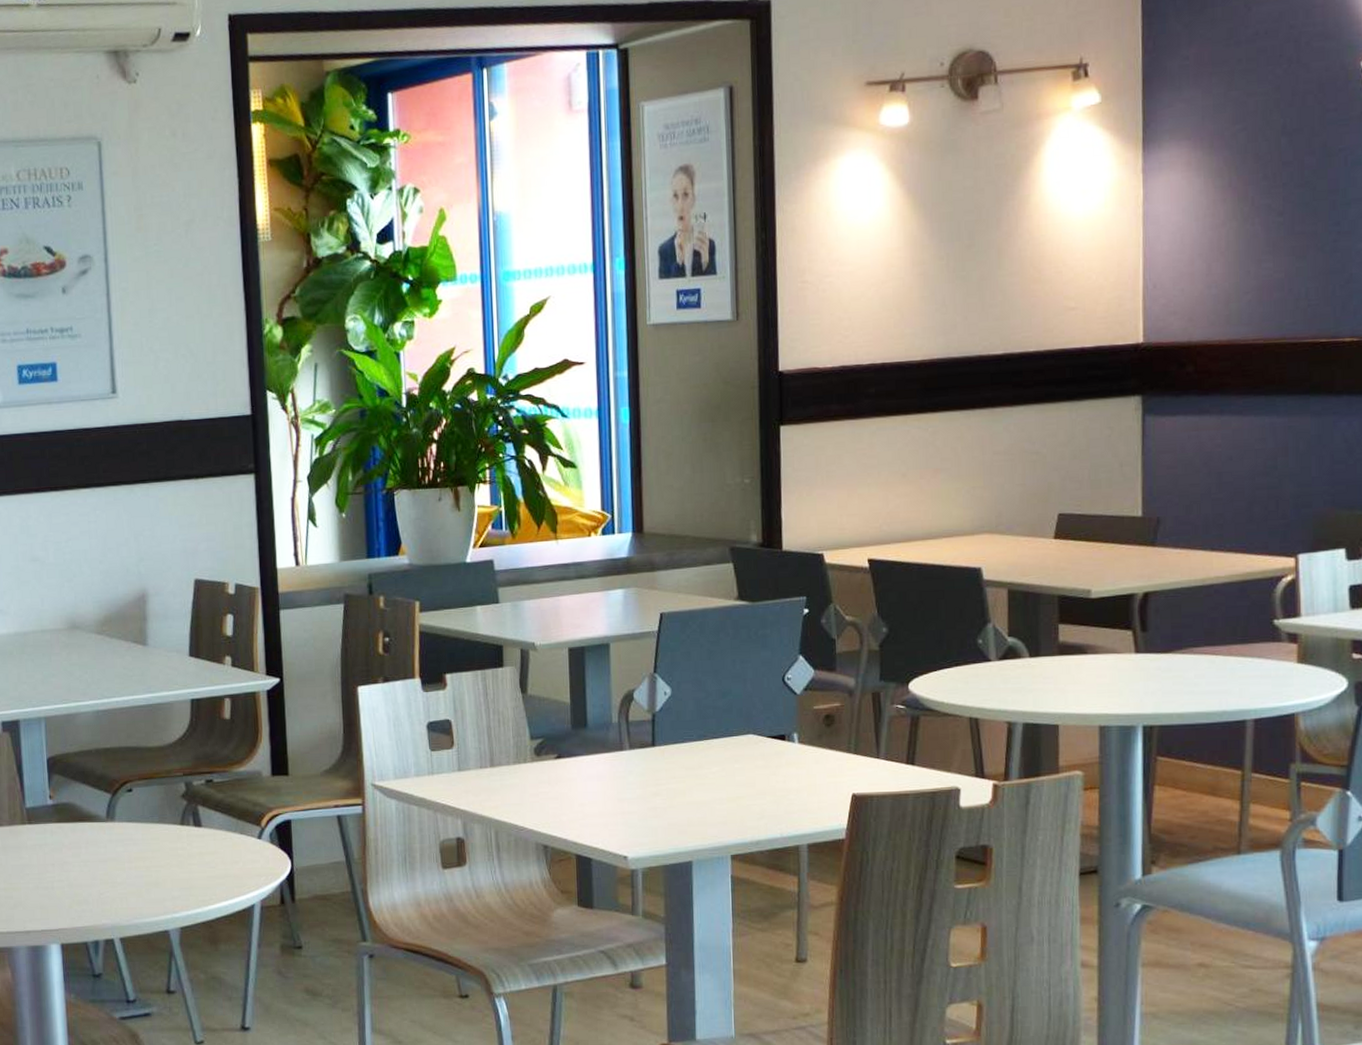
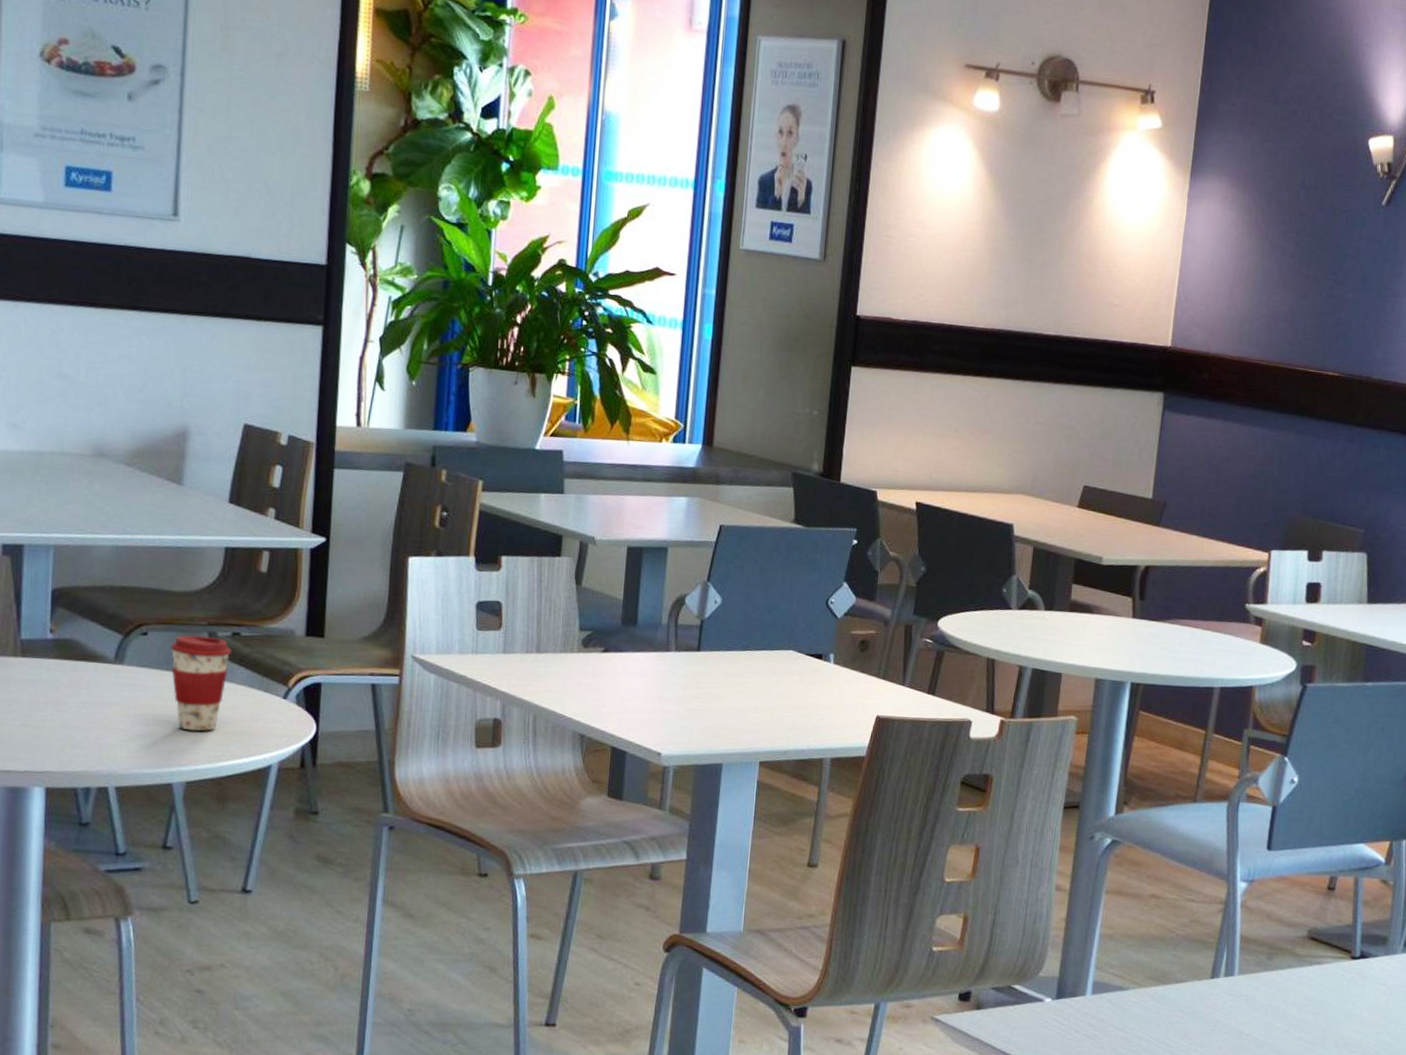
coffee cup: none [153,786,207,879] -> present [170,635,231,732]

